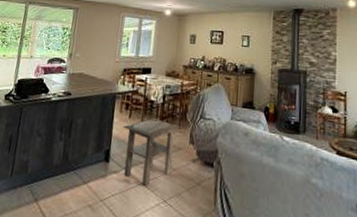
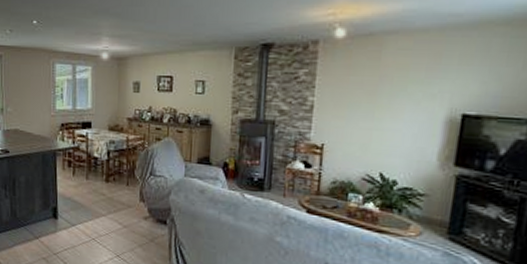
side table: present [123,118,180,186] -> none [68,175,129,242]

